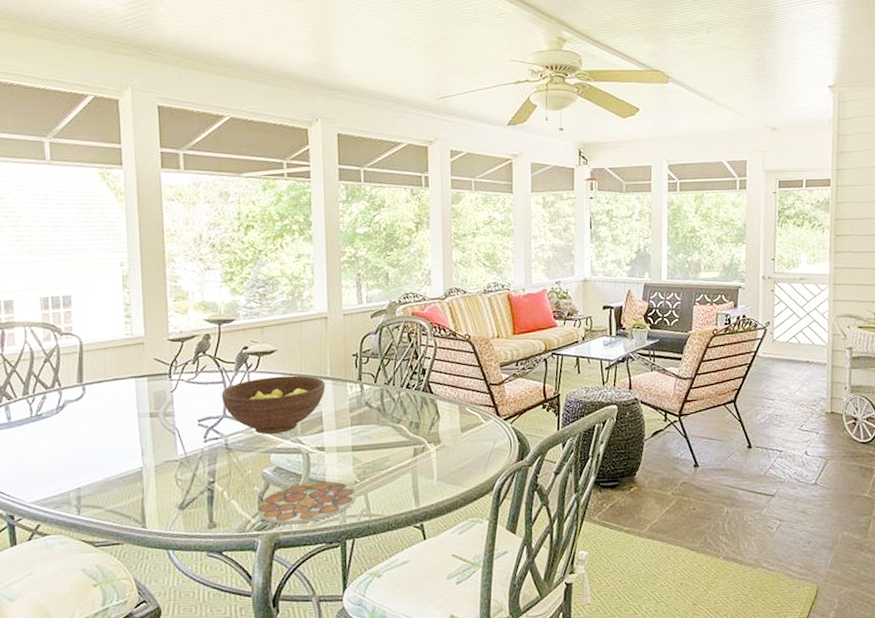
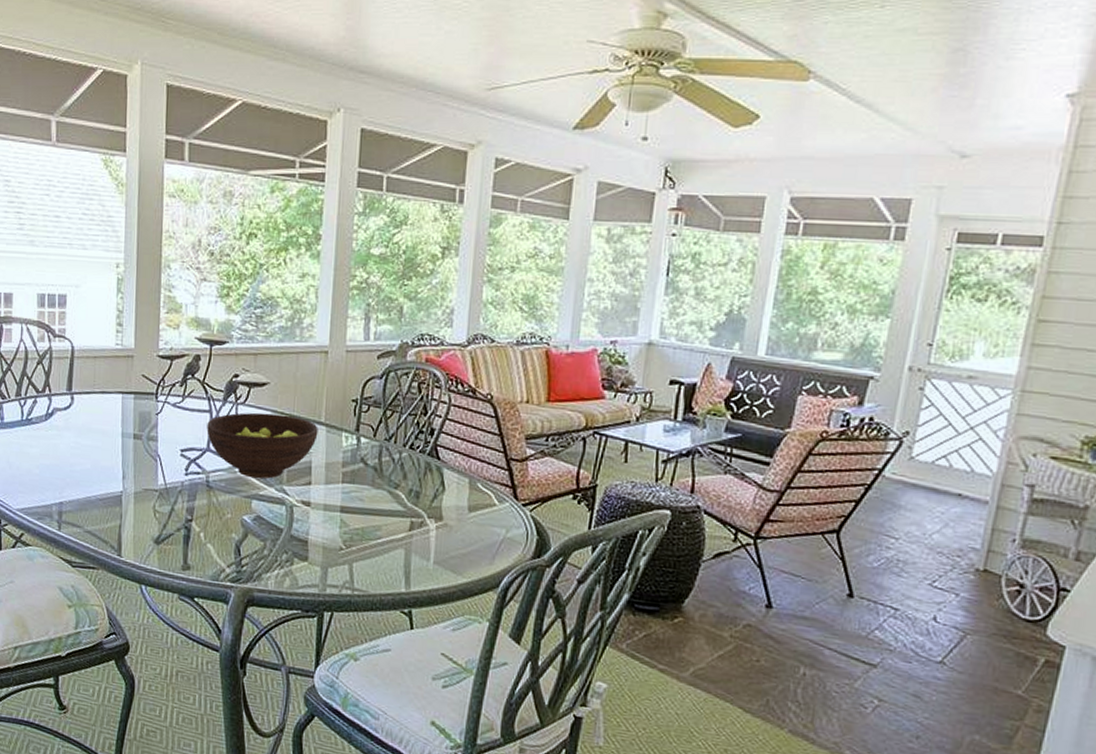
plate: present [257,481,356,525] -> none [233,539,340,584]

